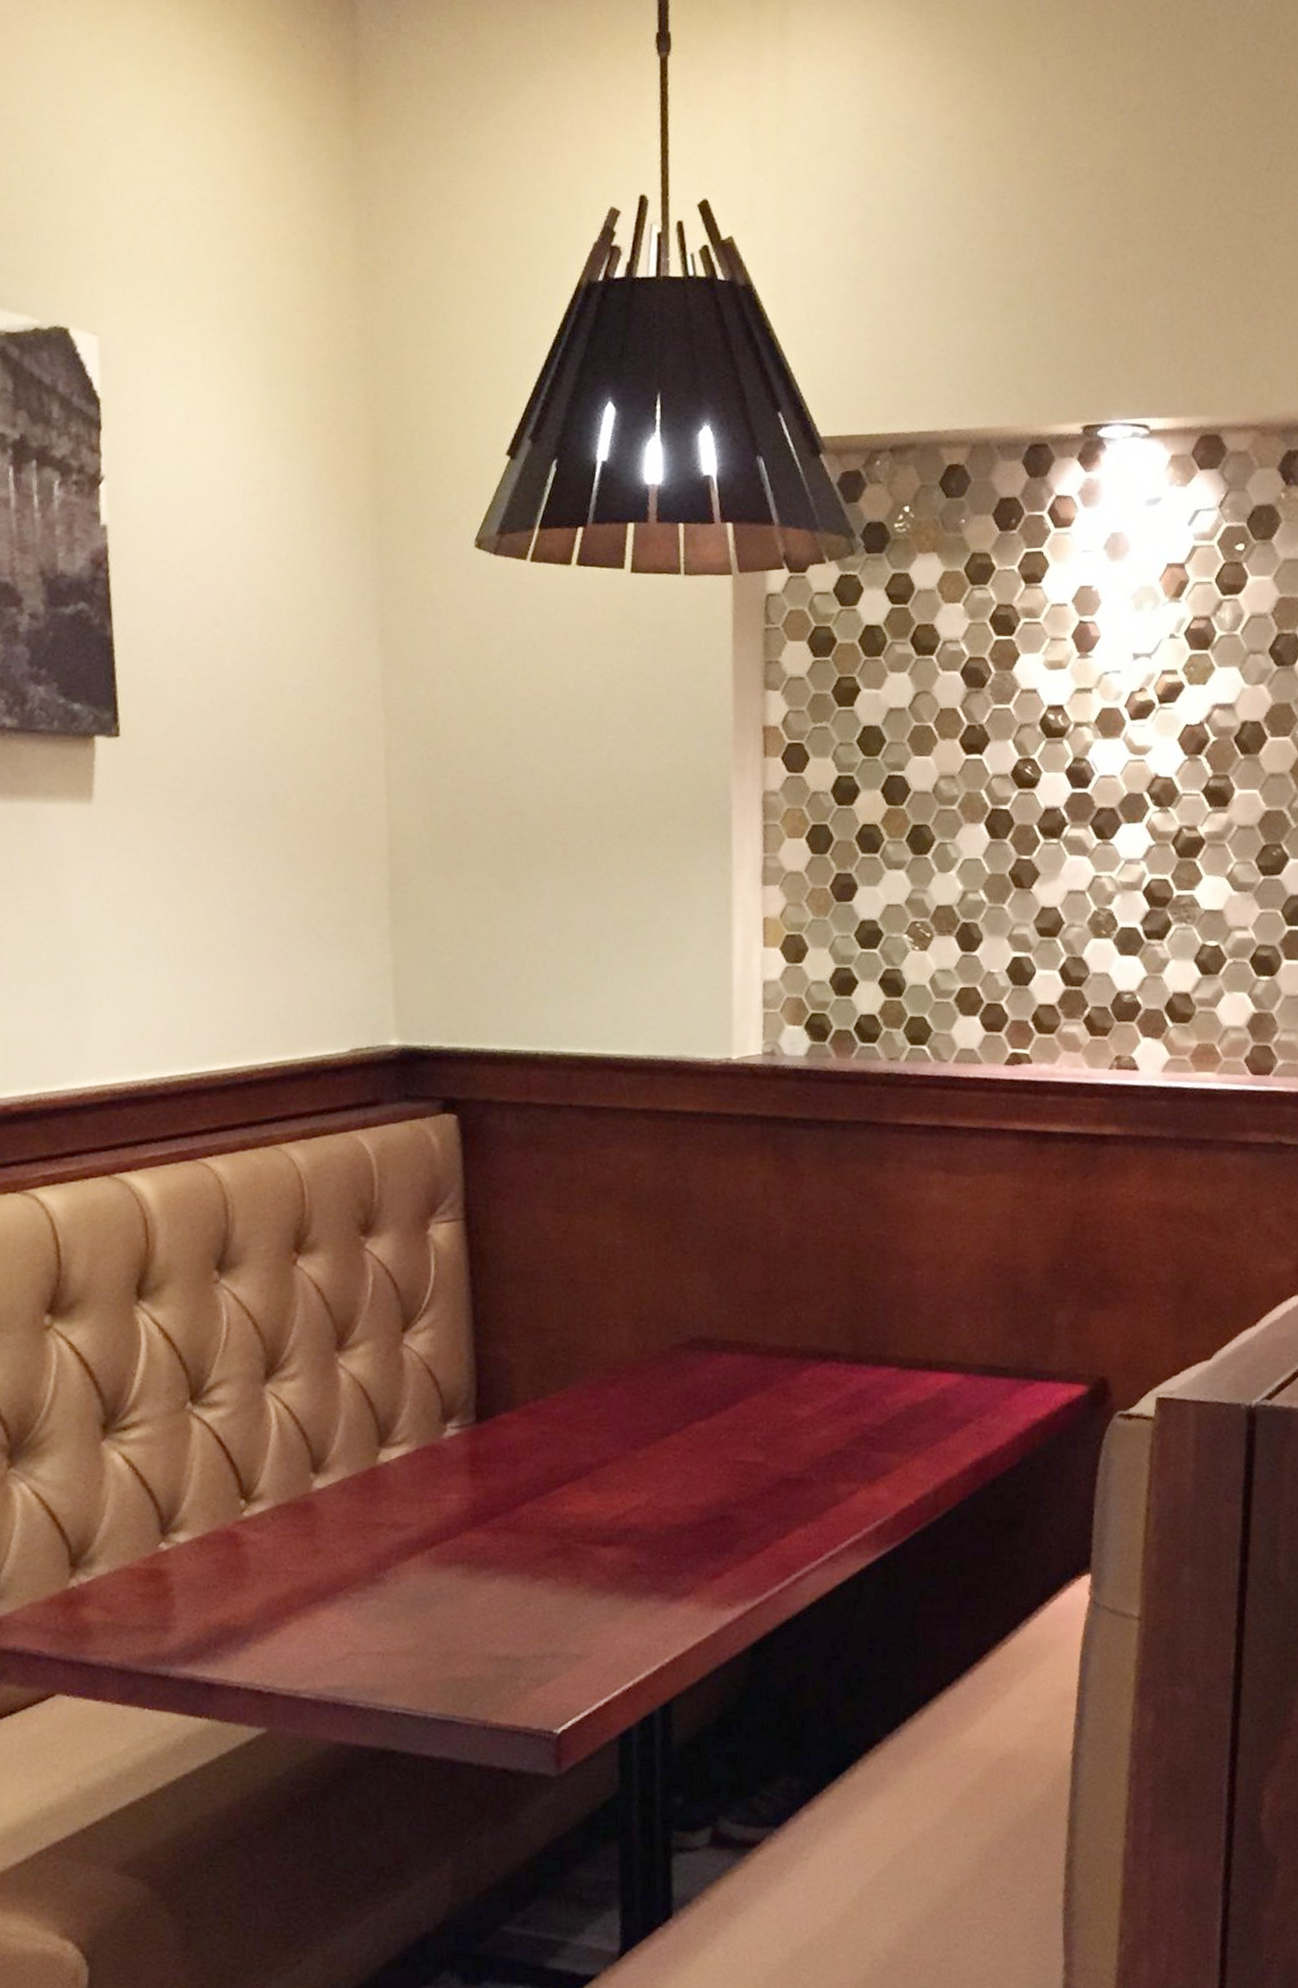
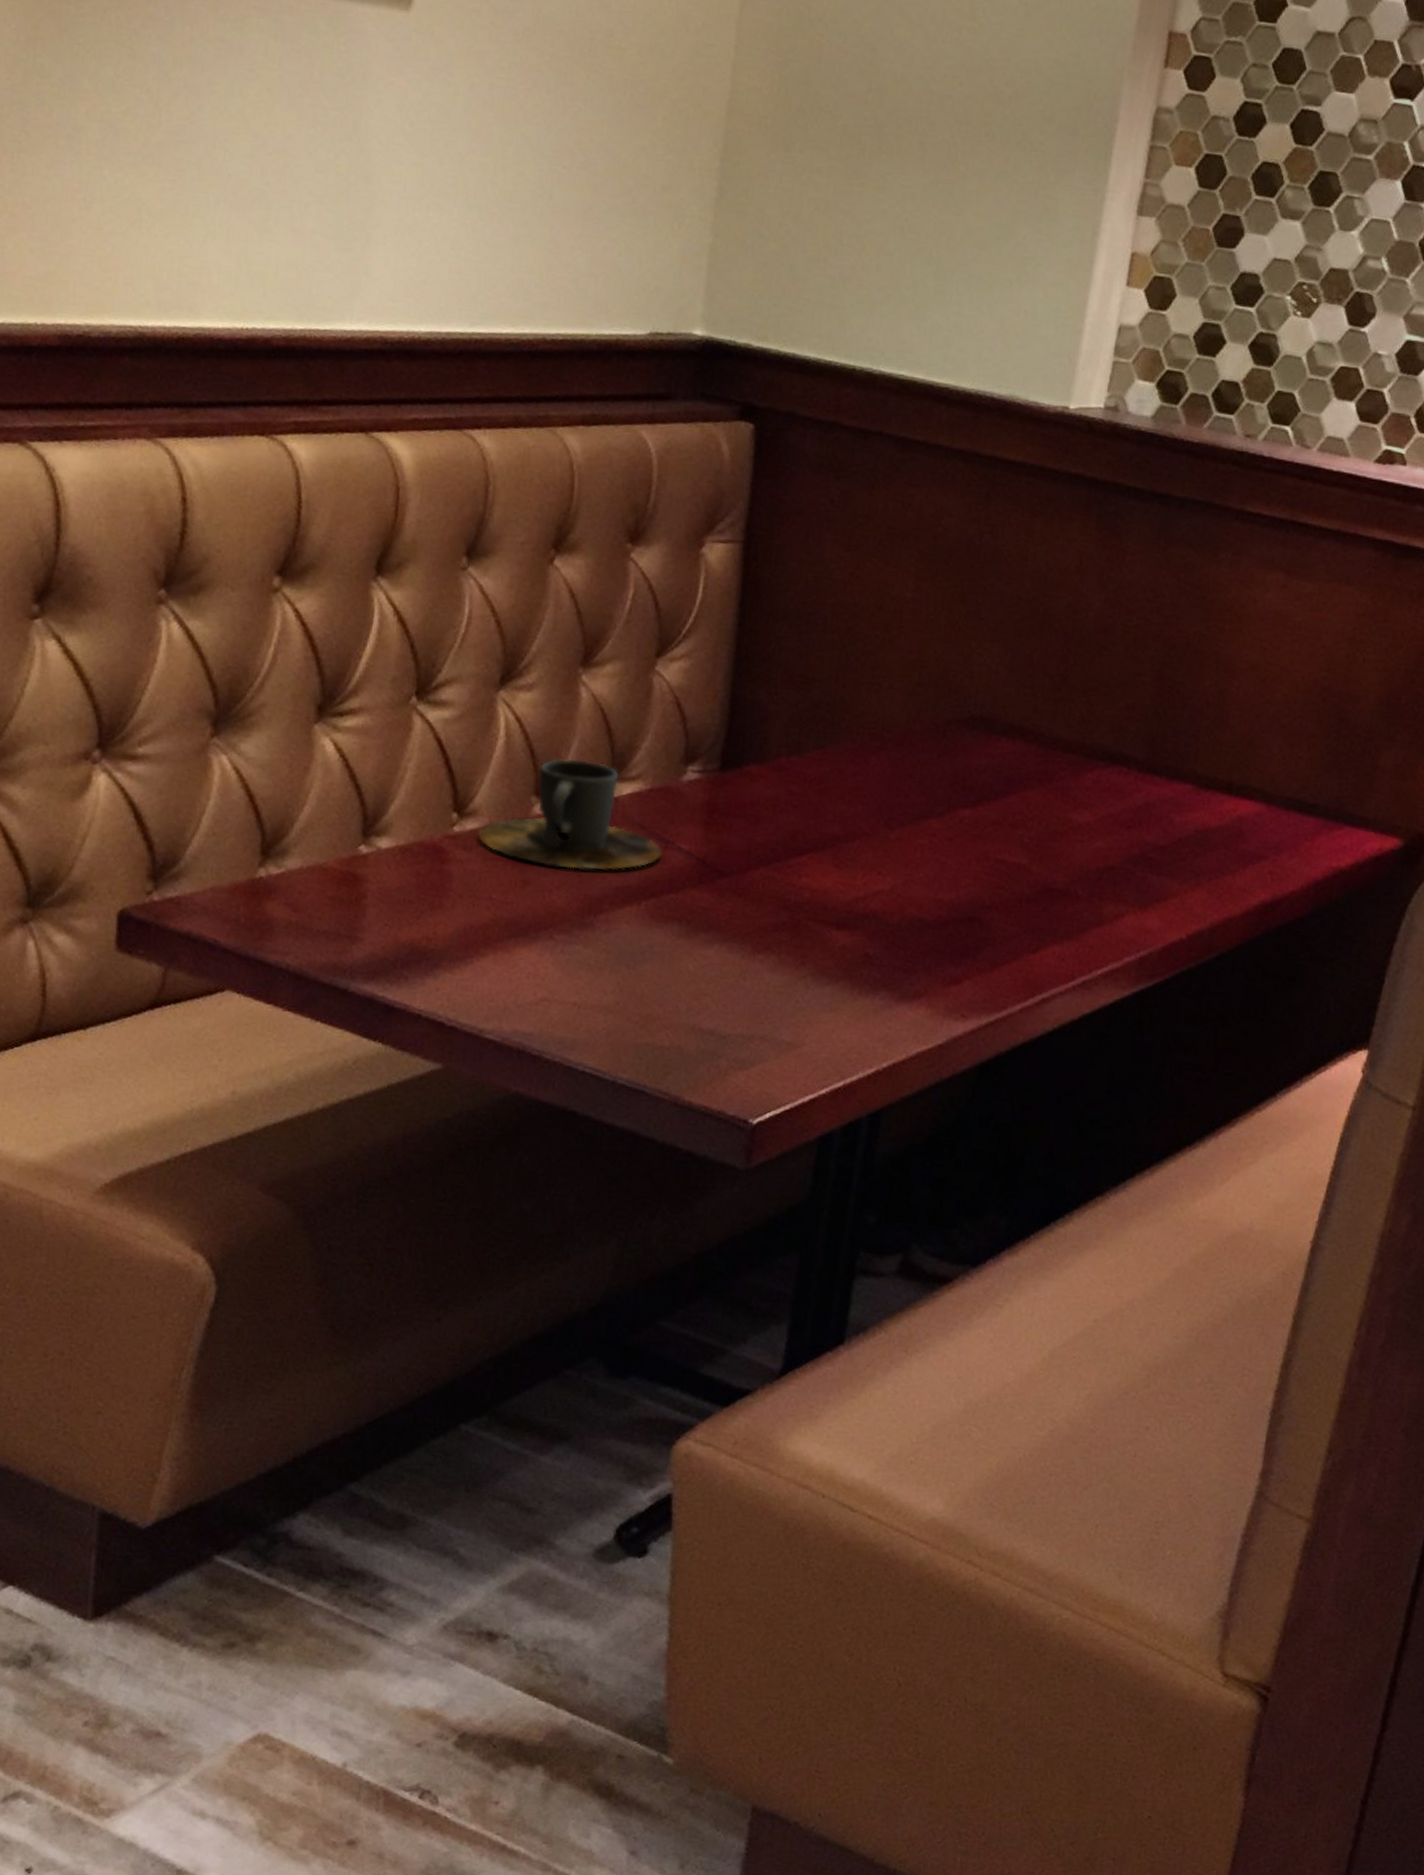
cup: none [265,1433,437,1534] -> present [476,758,663,871]

